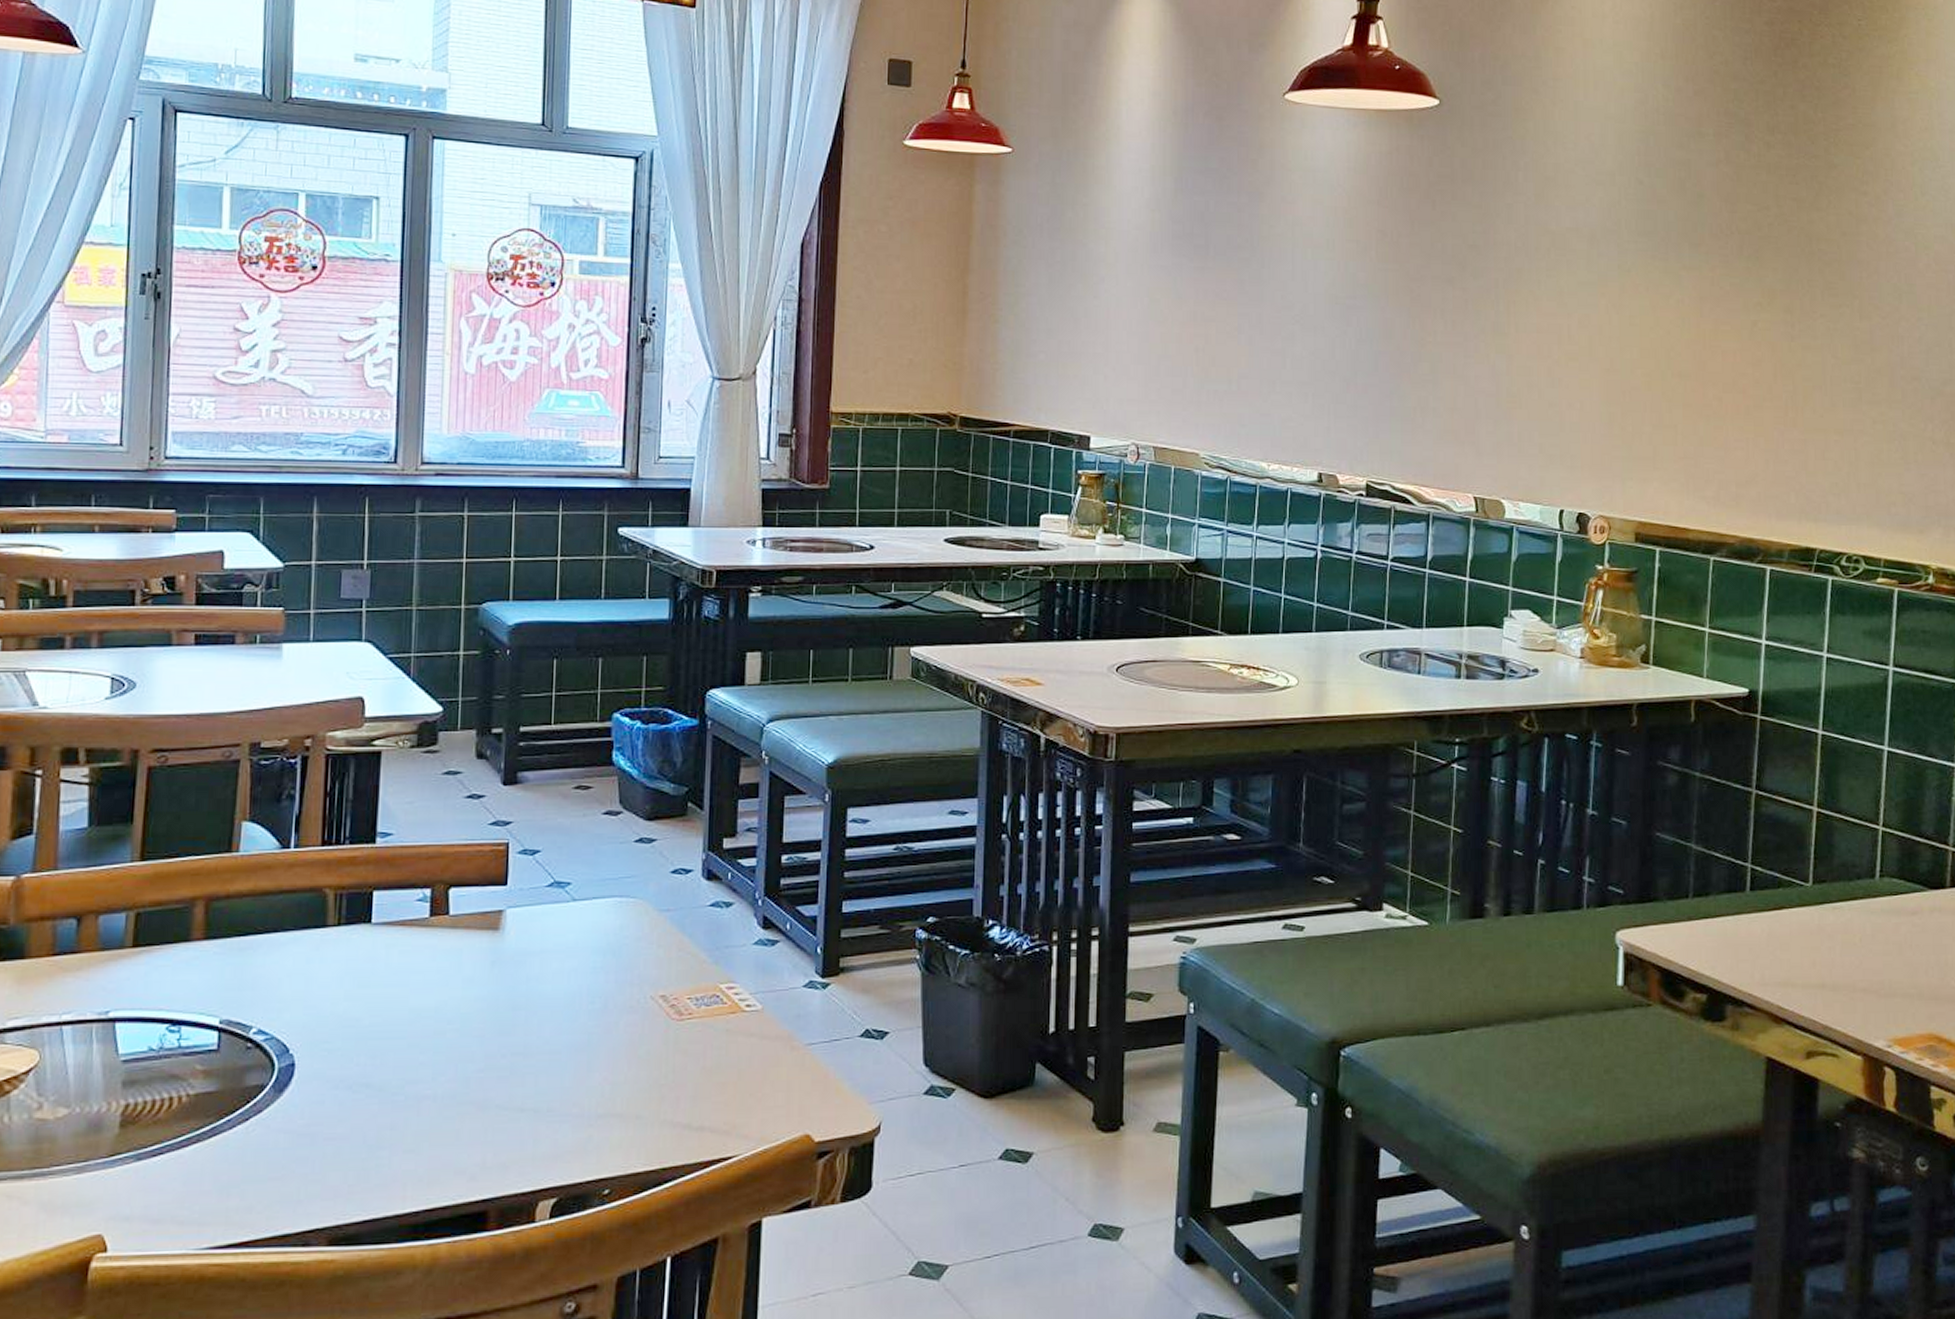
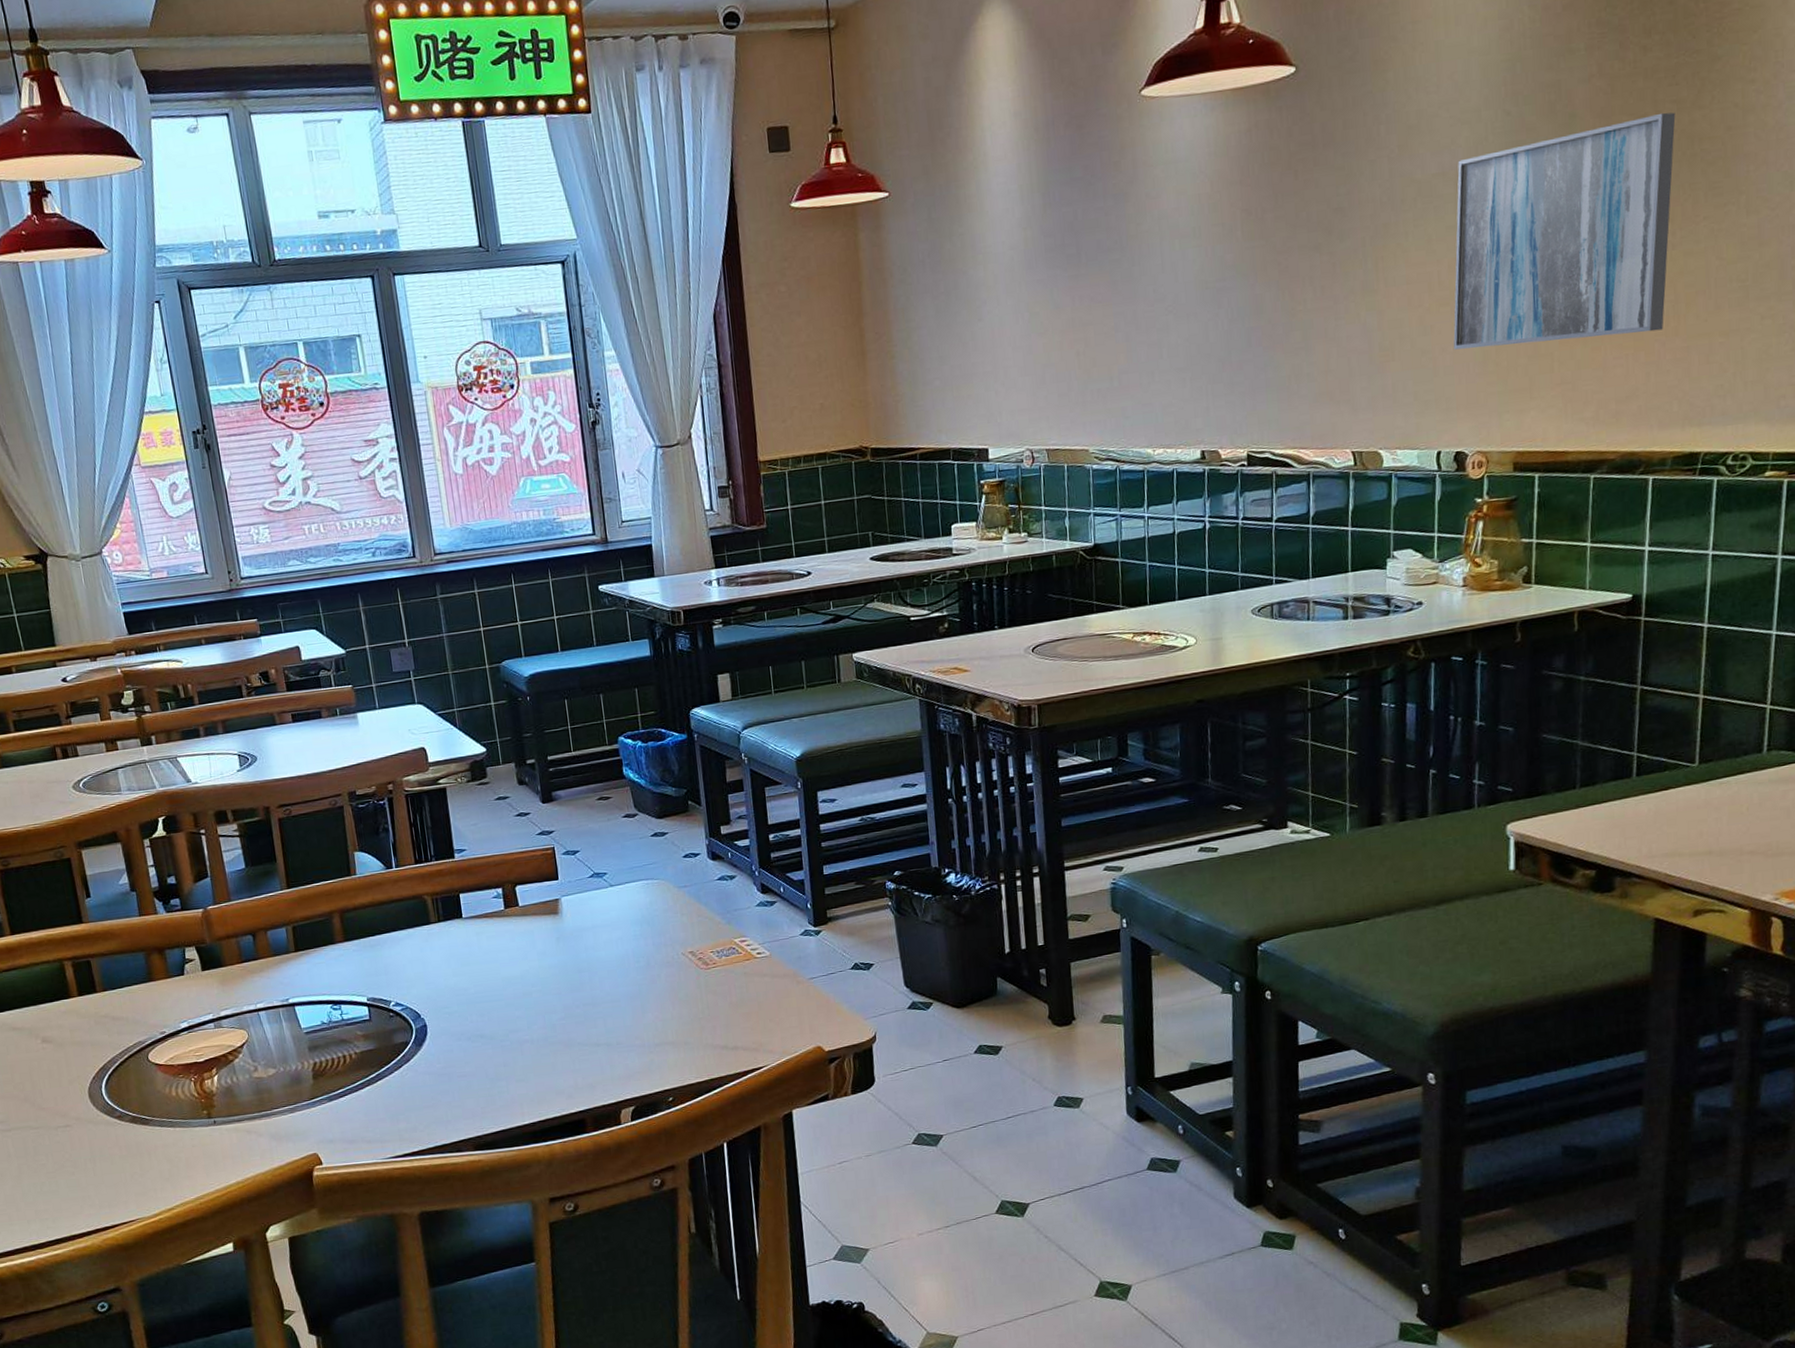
wall art: none [1581,208,1796,419] -> present [1453,112,1676,350]

